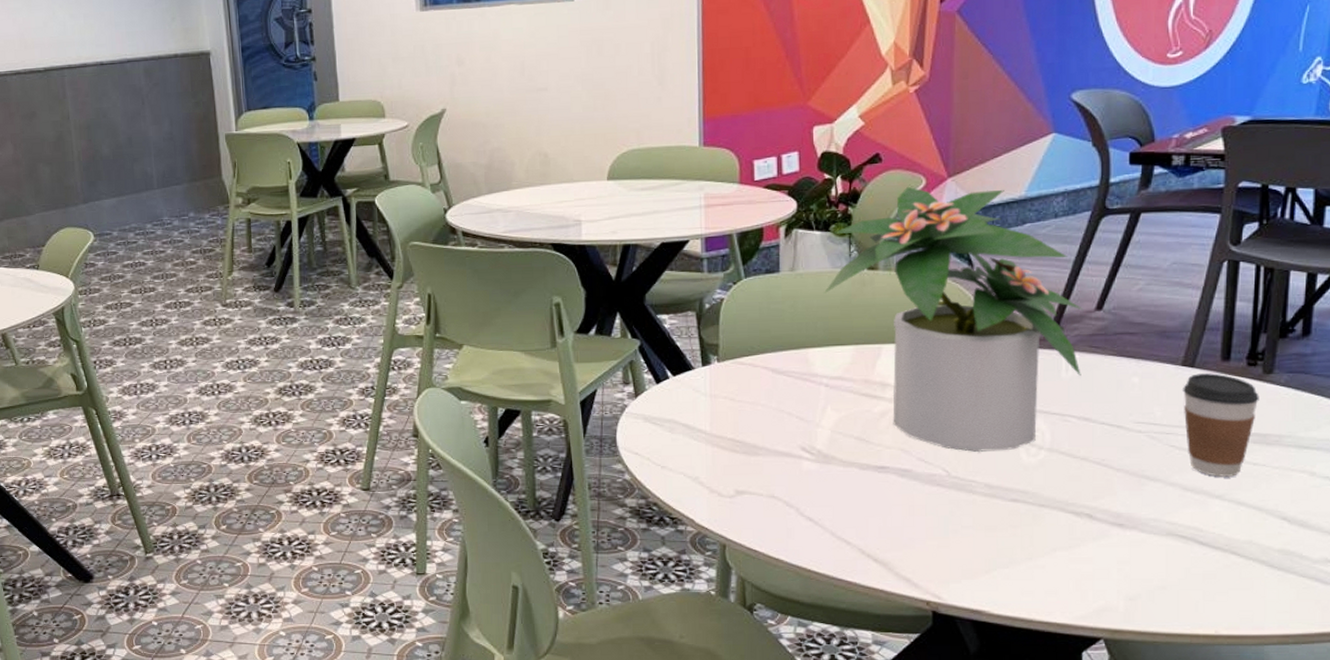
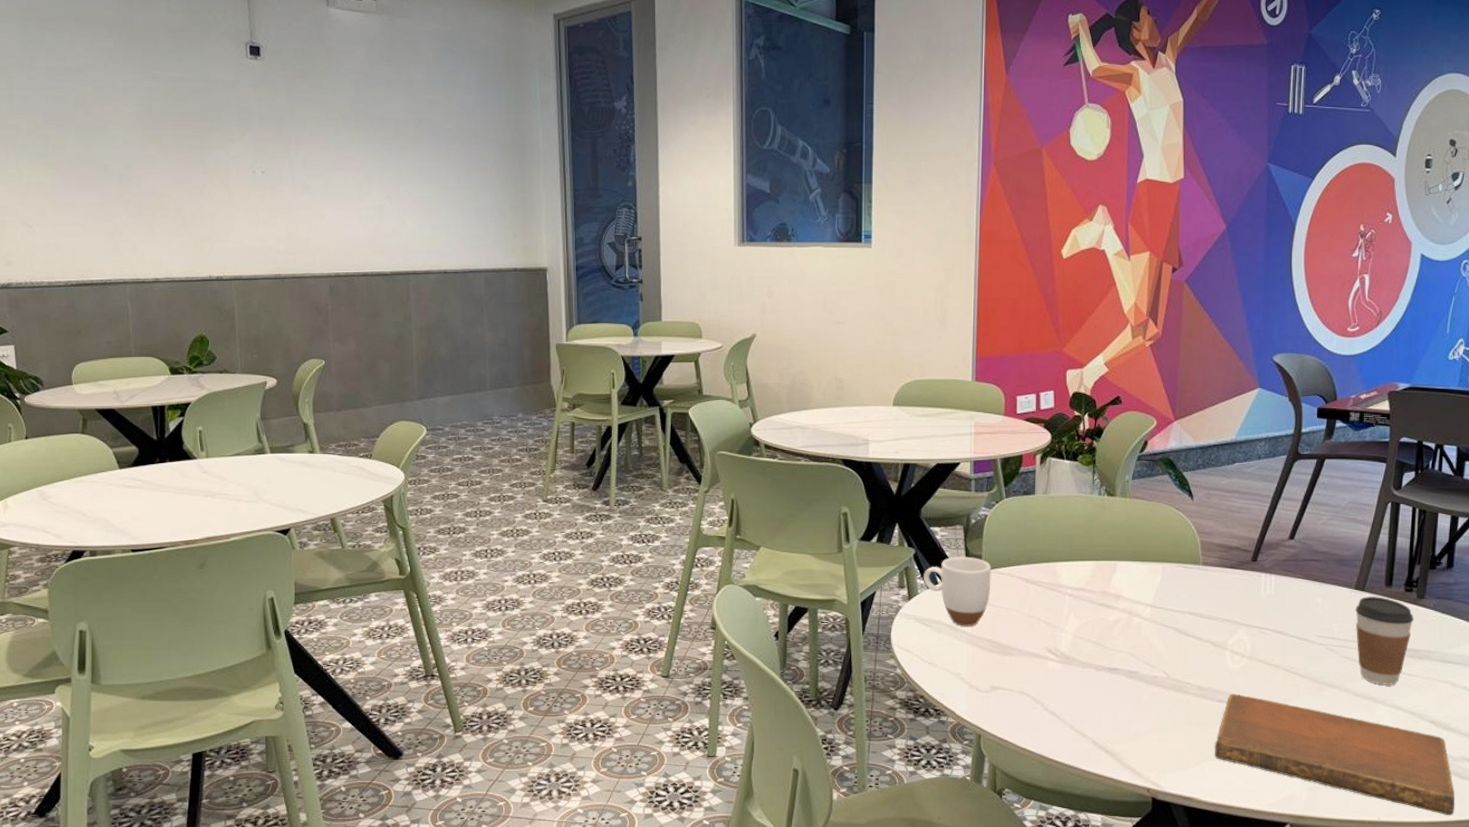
mug: none [650,346,731,425] -> present [923,556,991,627]
potted plant: present [824,187,1084,453] -> none [1071,427,1279,659]
notebook: none [1007,492,1316,627] -> present [1214,694,1455,815]

